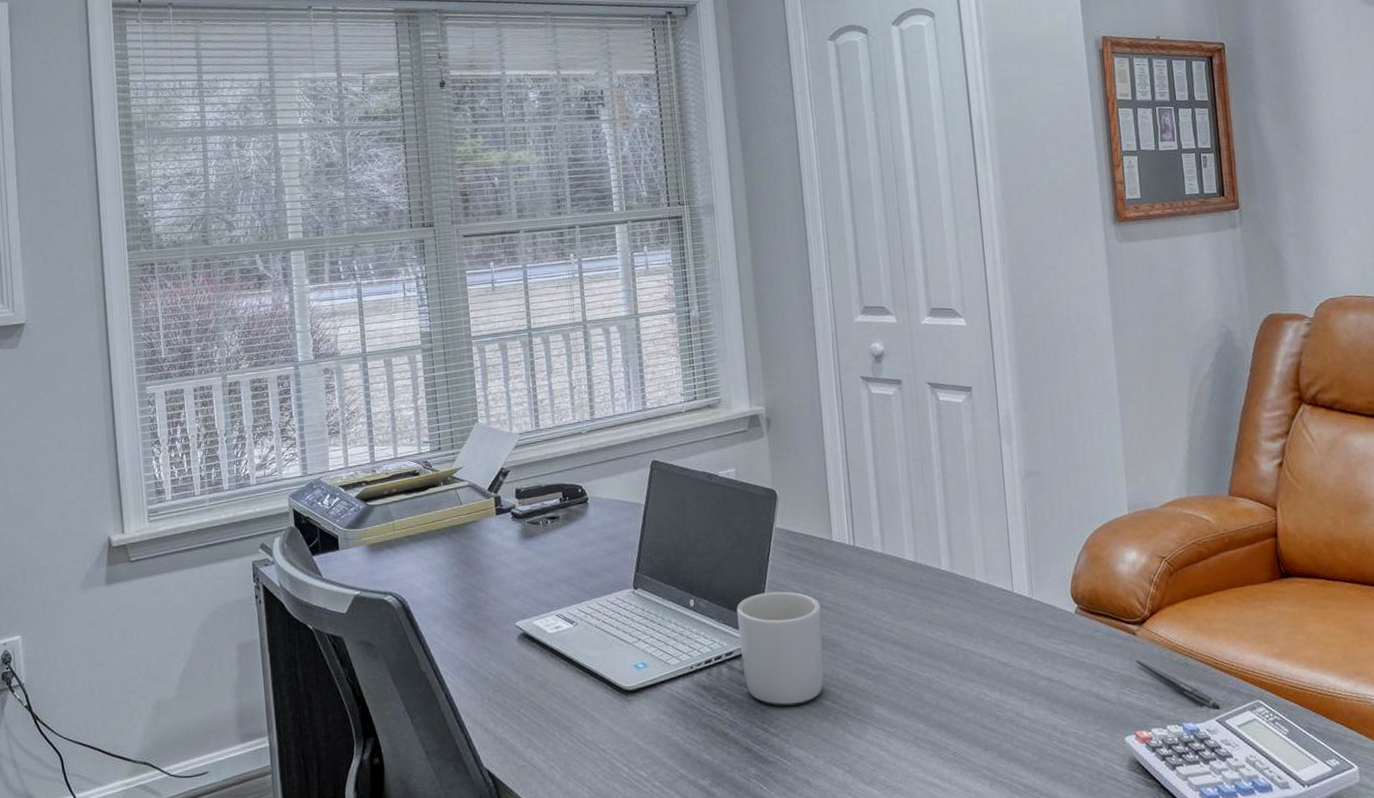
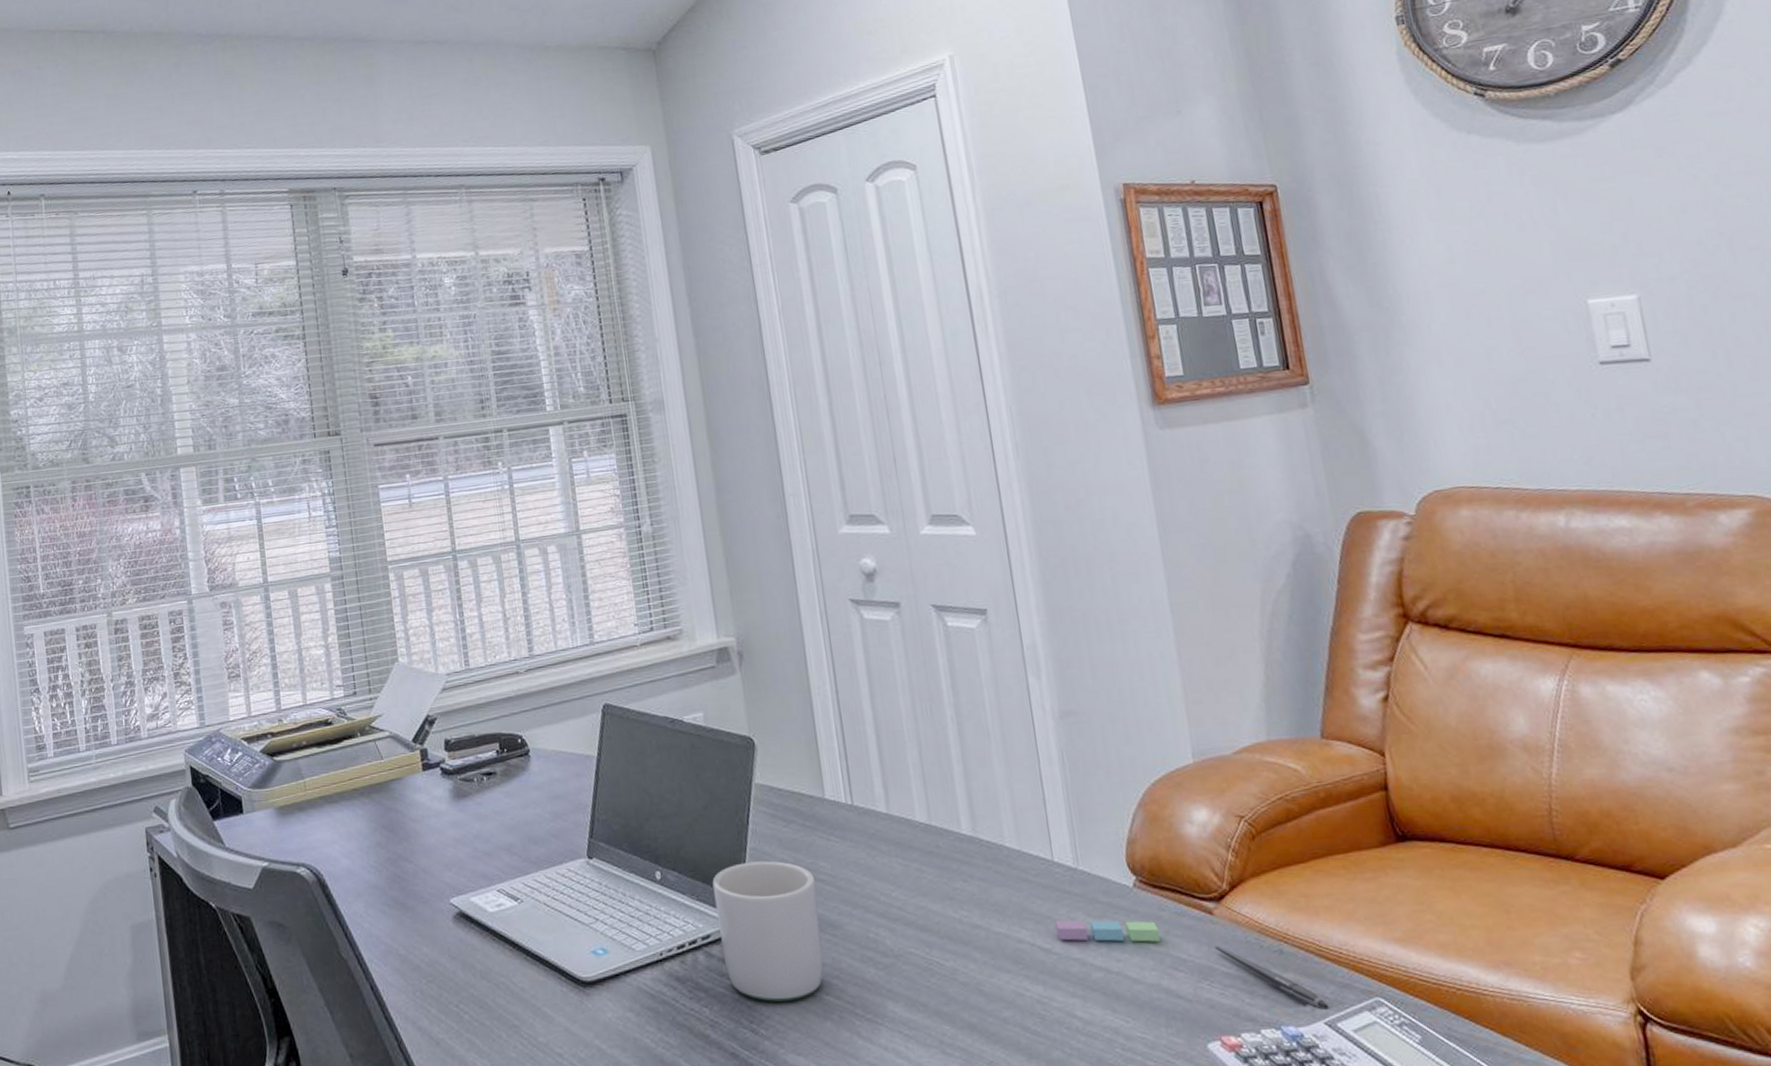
sticky notes: none [1012,639,1094,657] -> present [1055,920,1161,942]

